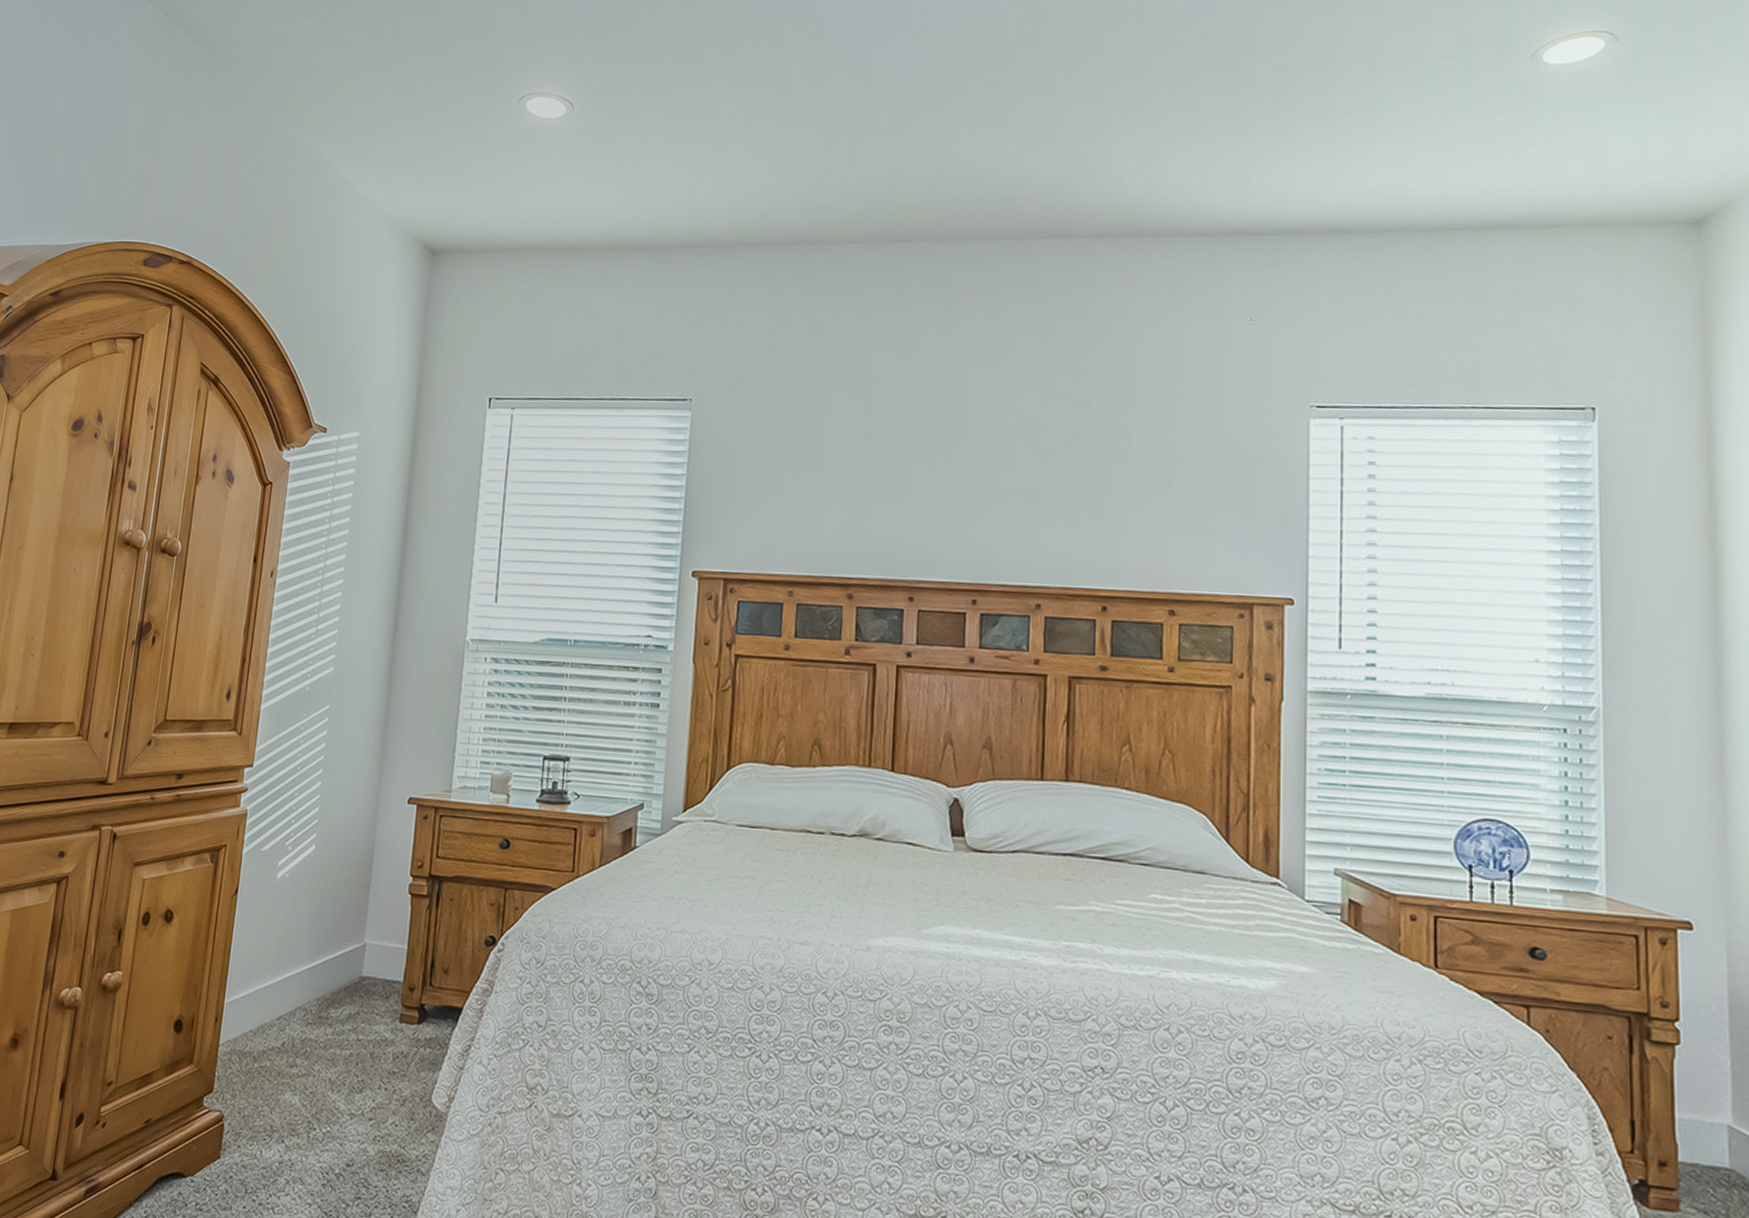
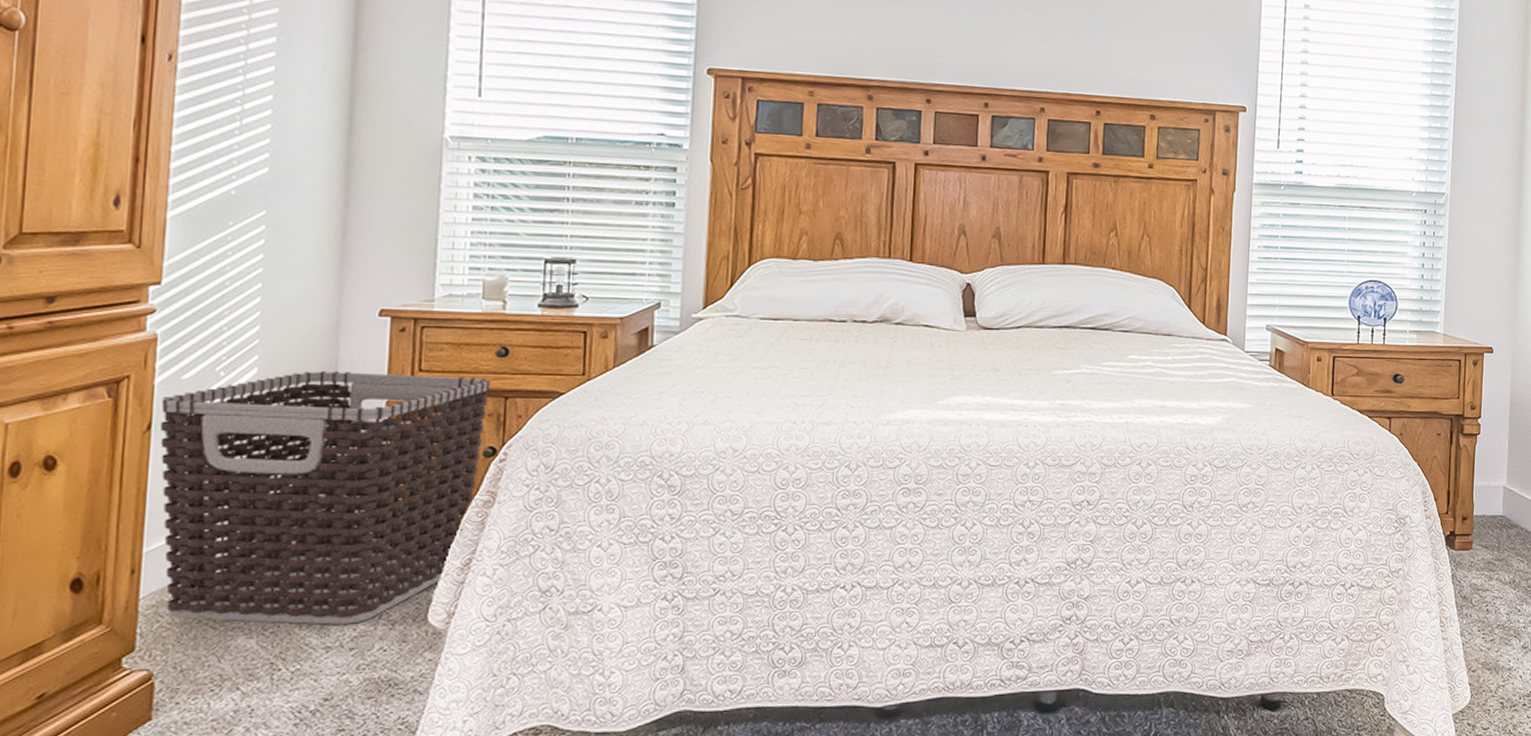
clothes hamper: none [237,850,494,1095] -> present [159,370,491,625]

